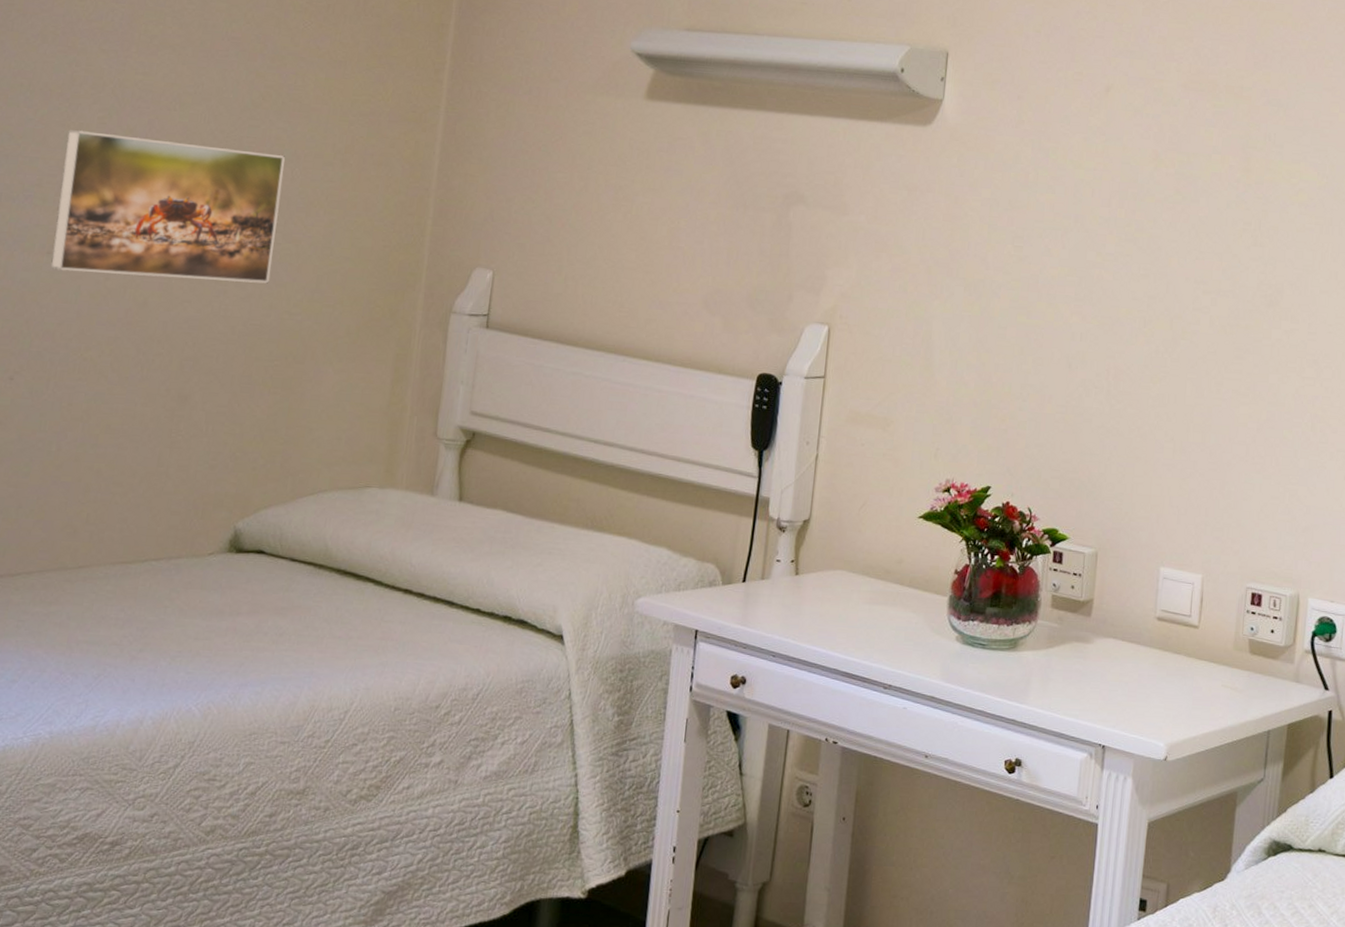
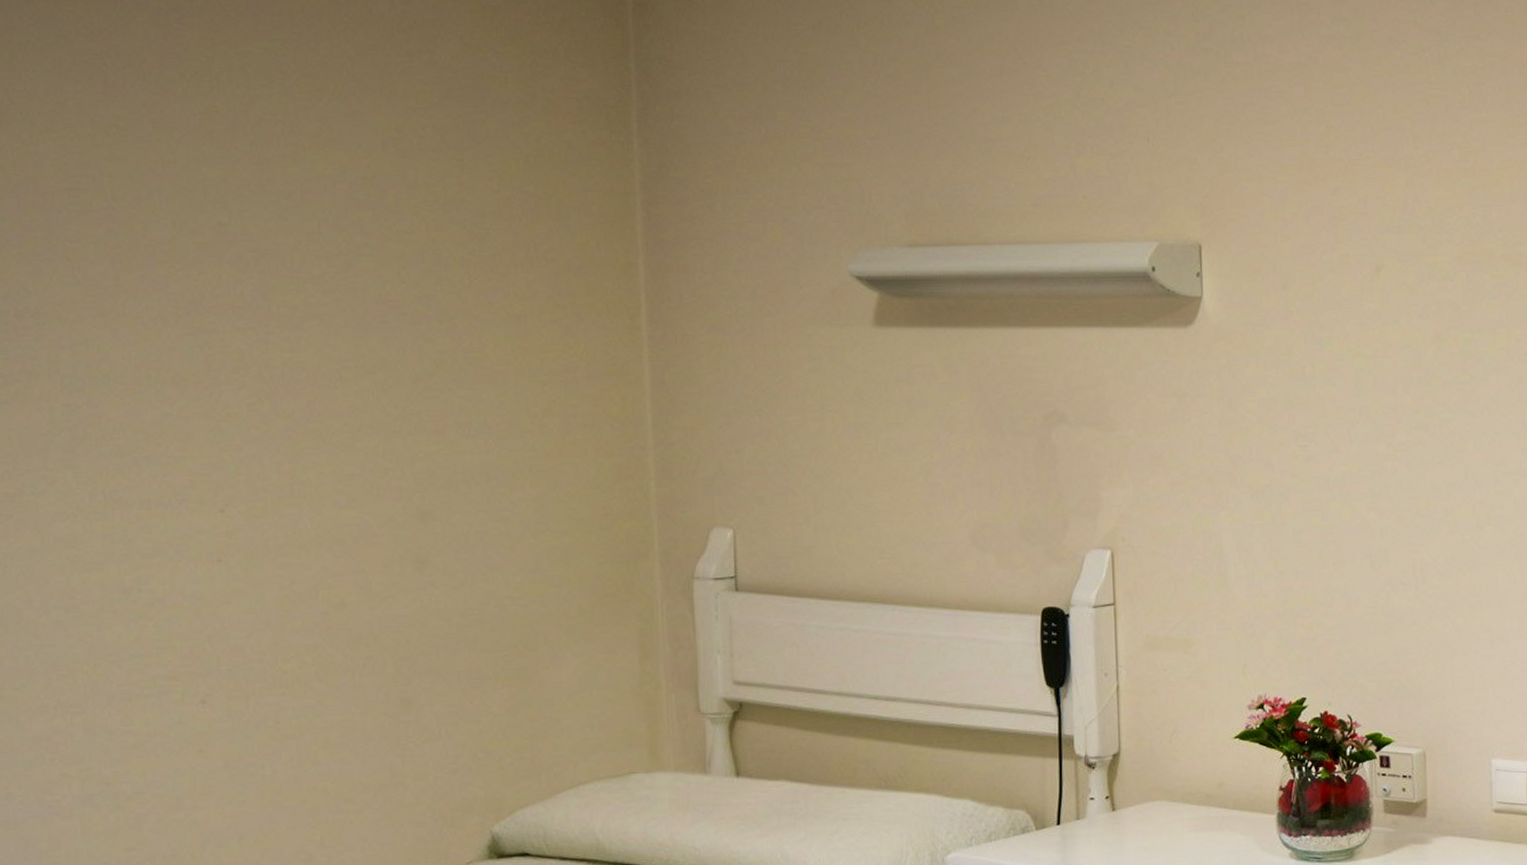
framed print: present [50,130,285,284] -> none [215,421,482,579]

